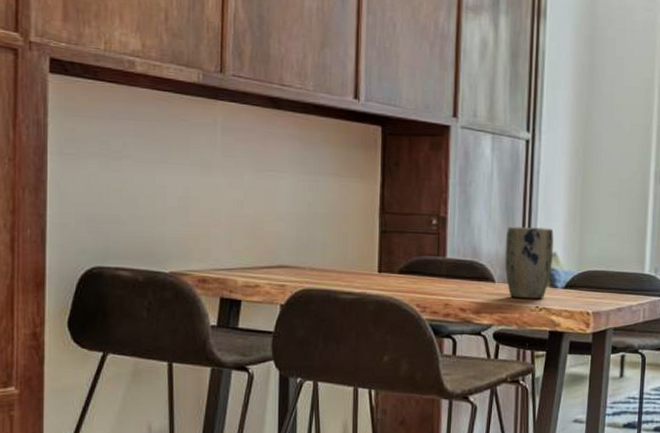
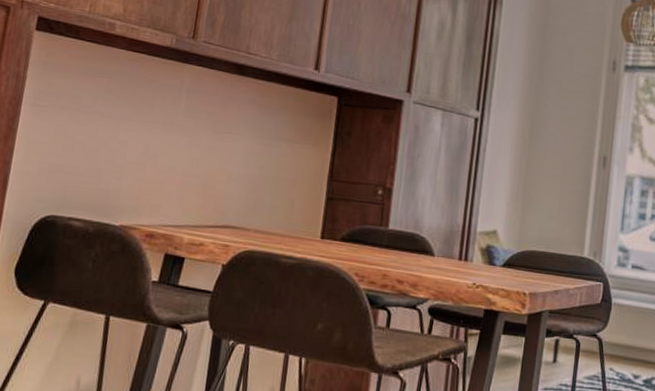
plant pot: present [505,226,554,299] -> none [445,201,496,276]

